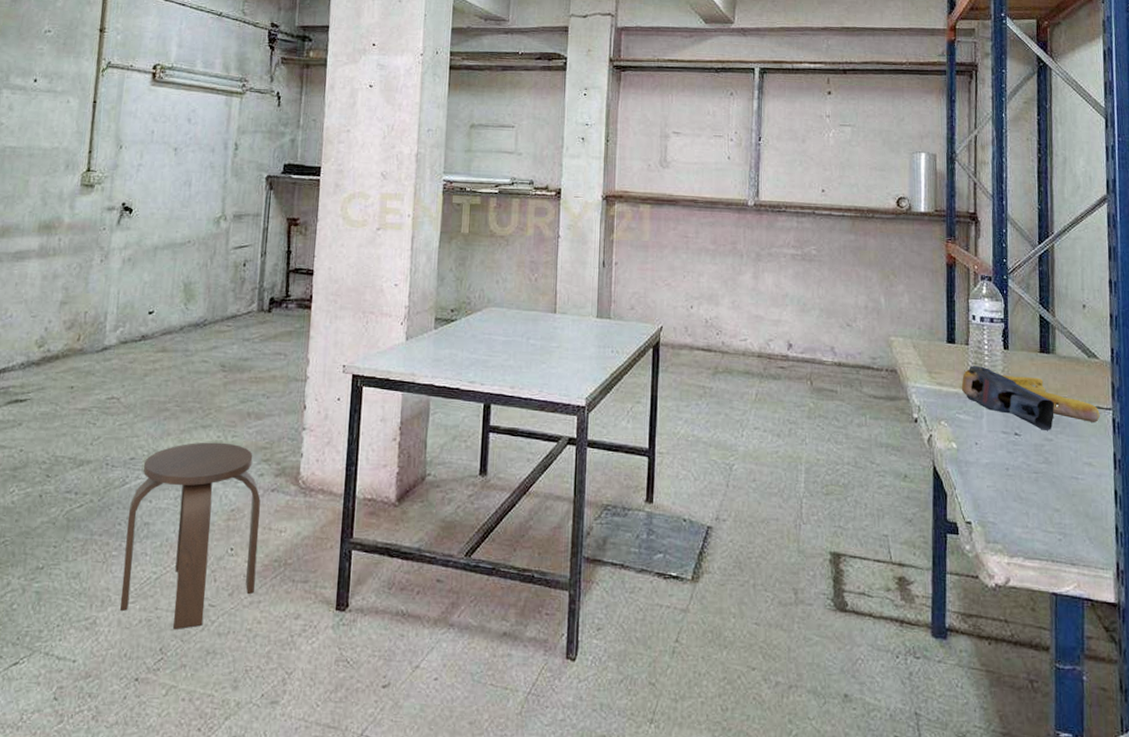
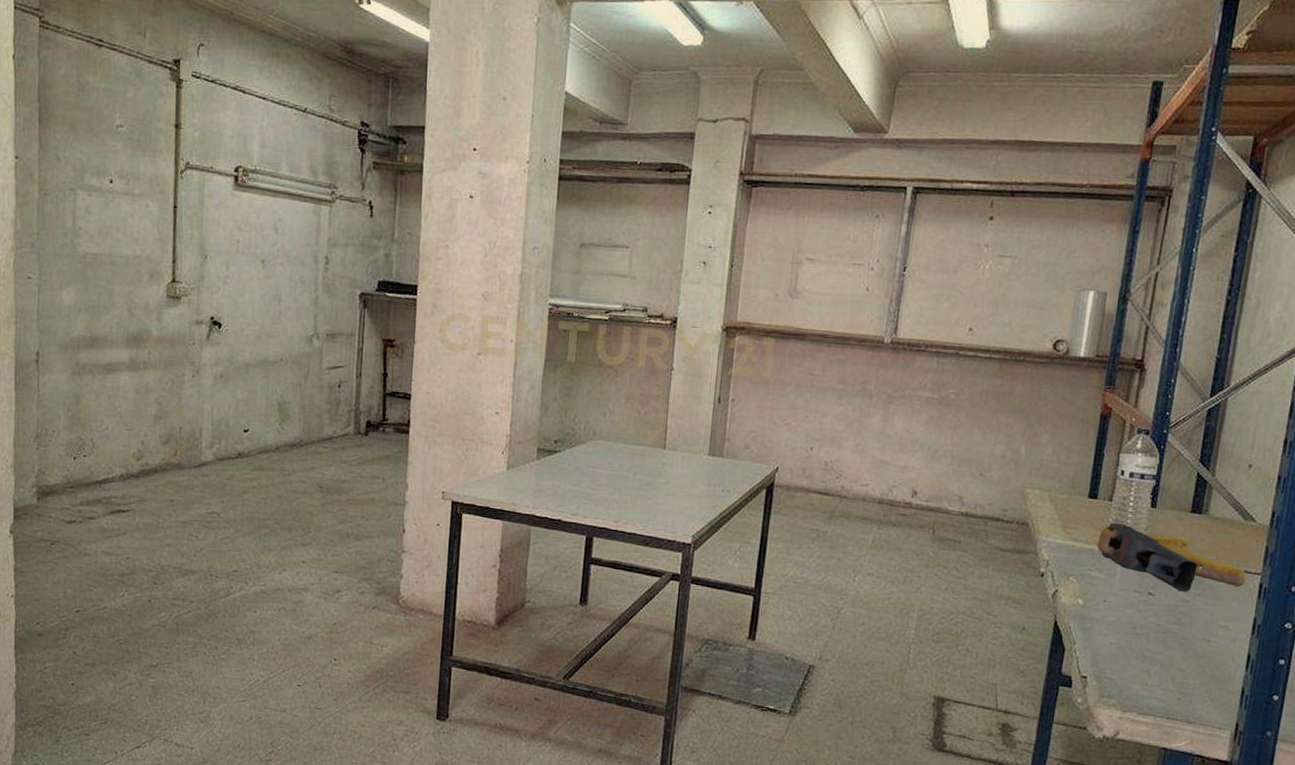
stool: present [120,442,261,629] -> none [231,559,362,727]

